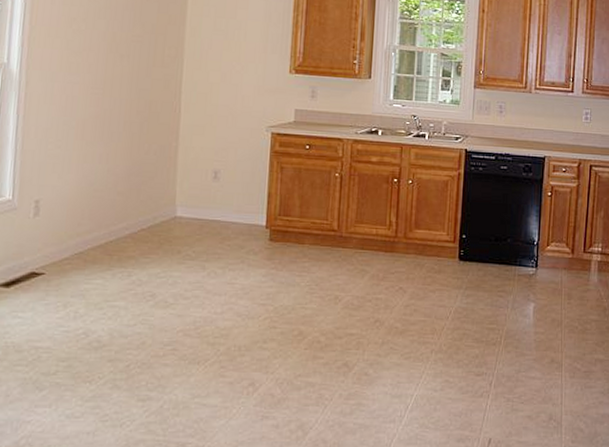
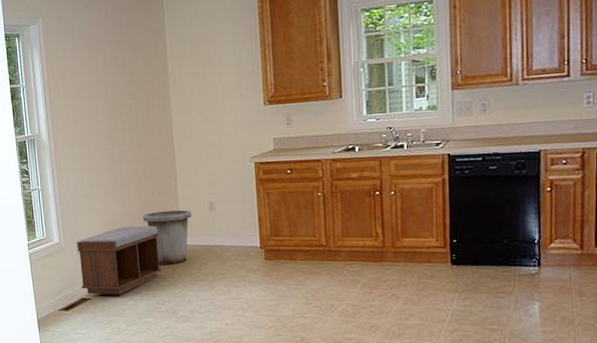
bench: none [32,188,147,271] -> present [77,225,162,295]
trash can: none [129,174,191,239] -> present [142,209,191,265]

